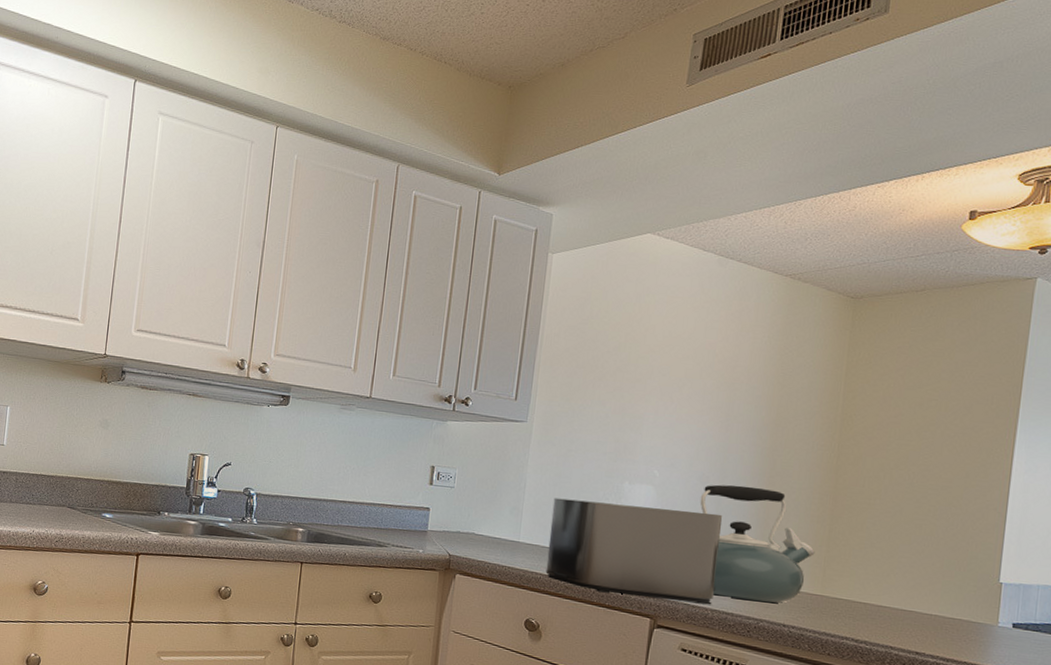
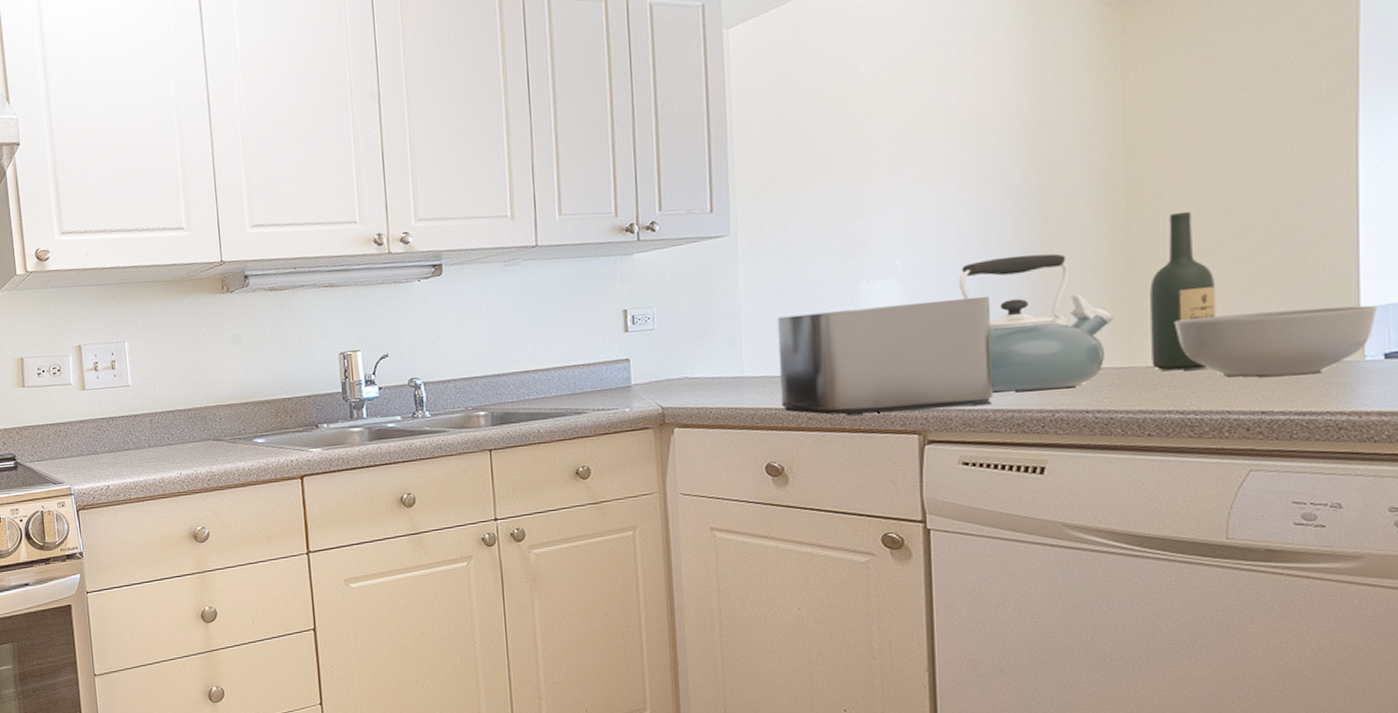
wine bottle: none [839,477,895,608] -> present [1150,211,1217,371]
bowl: none [859,564,1013,630] -> present [1173,305,1378,378]

